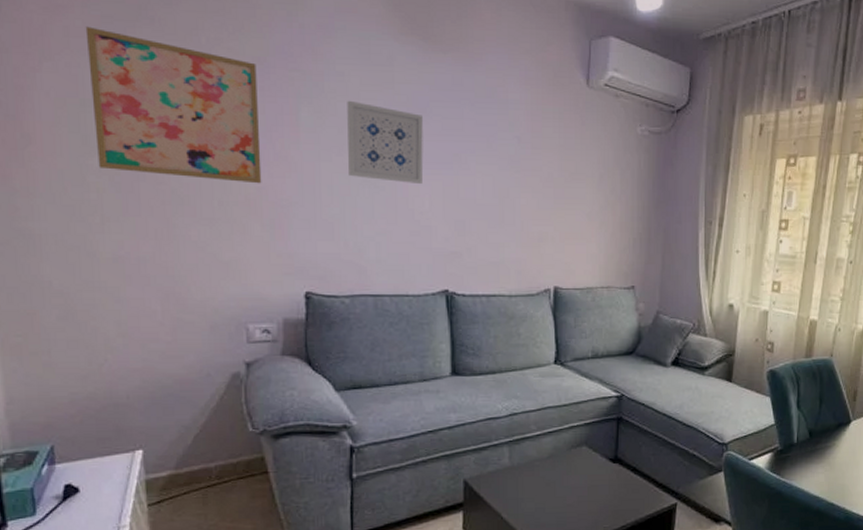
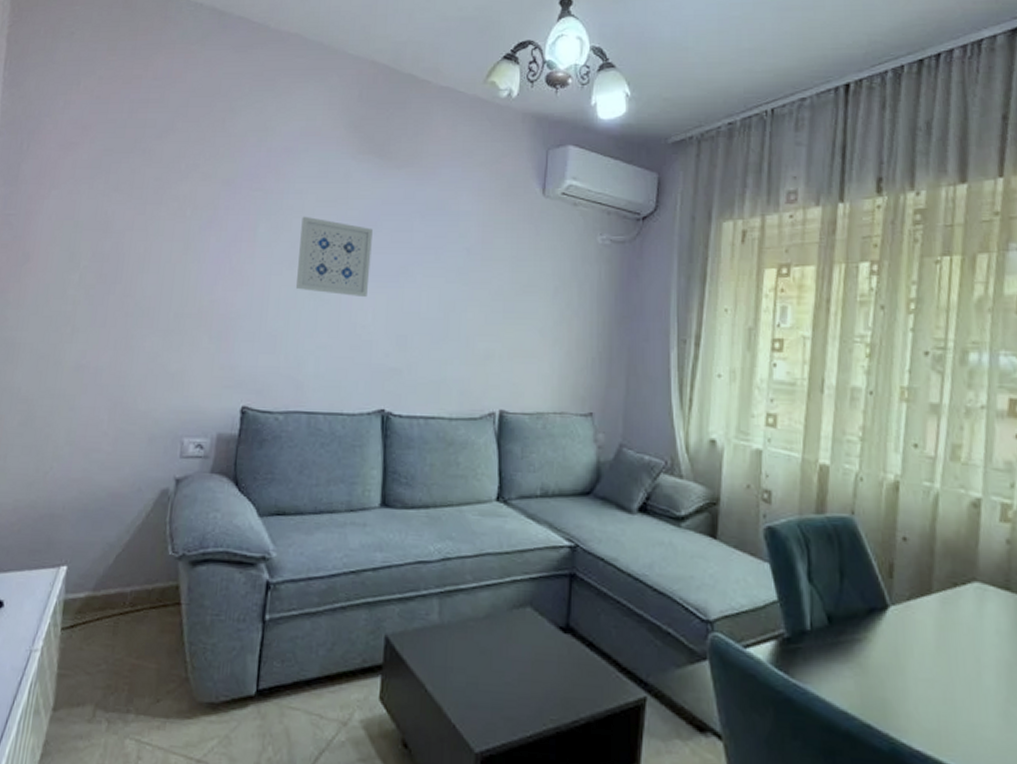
wall art: present [85,26,262,184] -> none [78,159,225,297]

